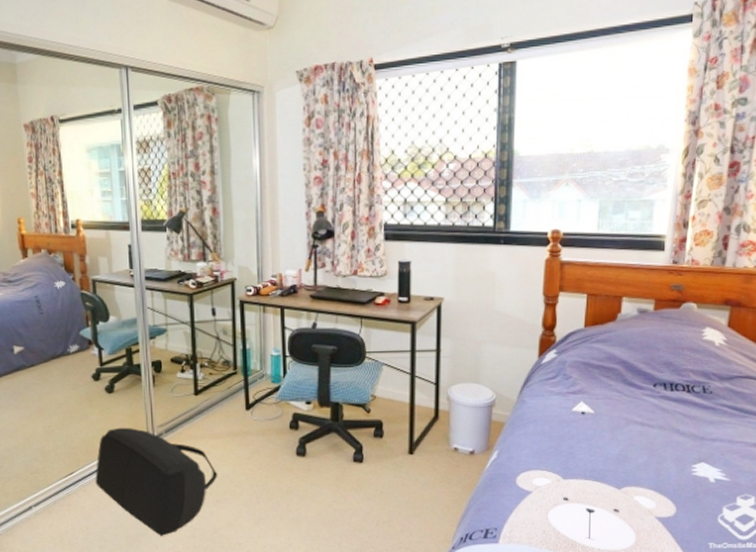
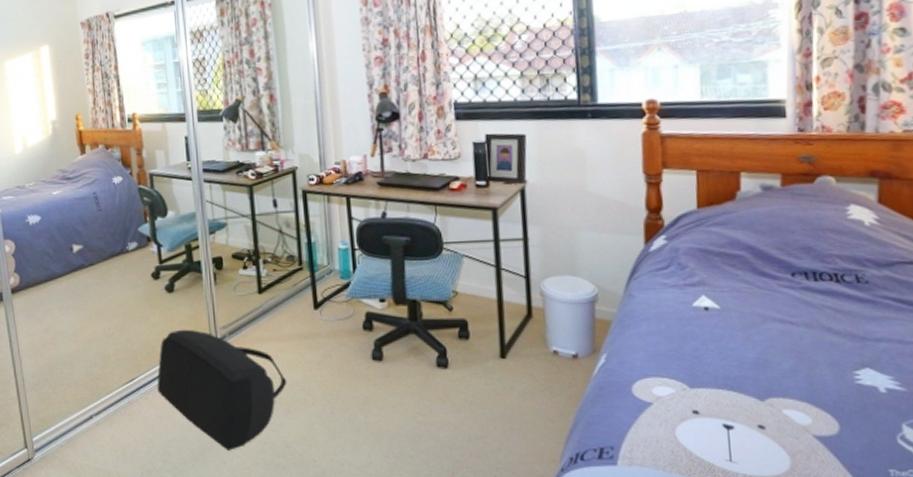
picture frame: none [406,254,447,302] -> present [483,133,527,185]

